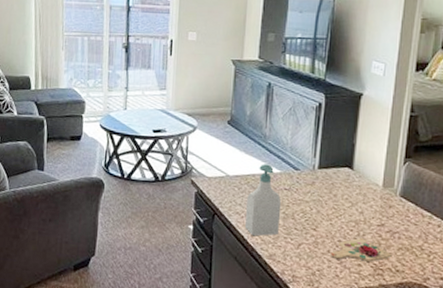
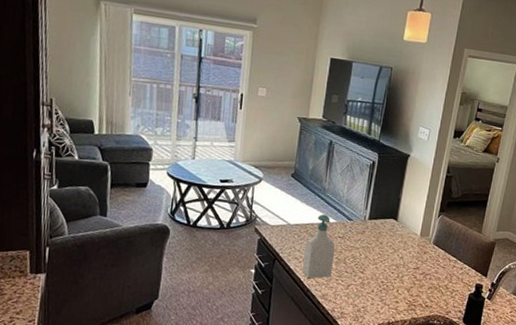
cutting board: present [331,238,392,262] -> none [374,279,424,299]

